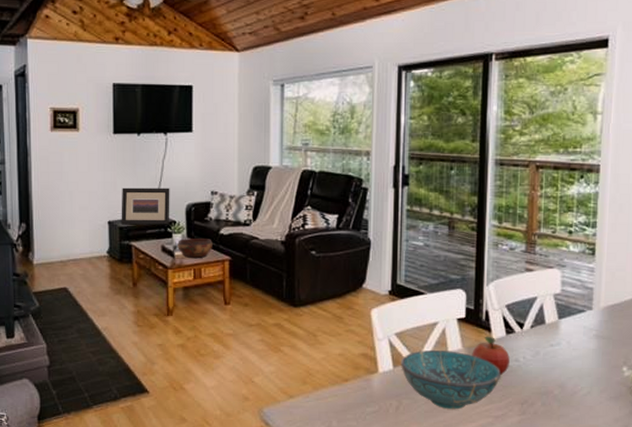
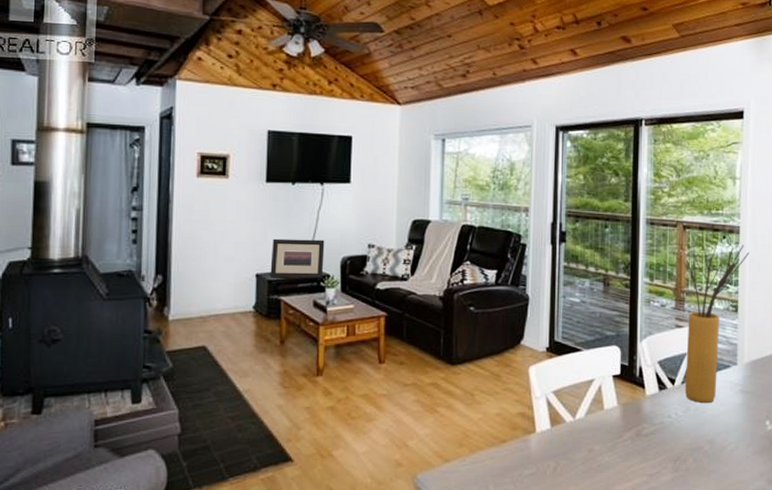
decorative bowl: present [178,239,213,258] -> none [331,293,368,314]
bowl: present [401,350,501,410] -> none [558,408,654,469]
fruit: present [472,336,510,375] -> none [627,392,662,432]
vase: none [534,173,611,347] -> present [684,233,750,403]

